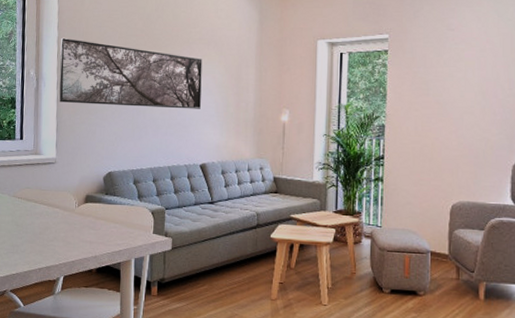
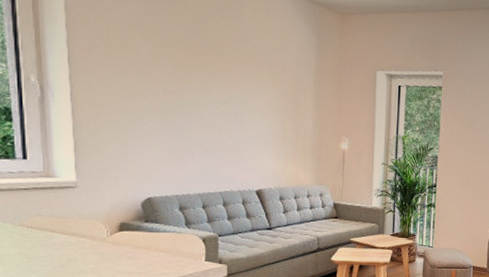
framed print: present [59,37,203,109] -> none [70,39,255,133]

